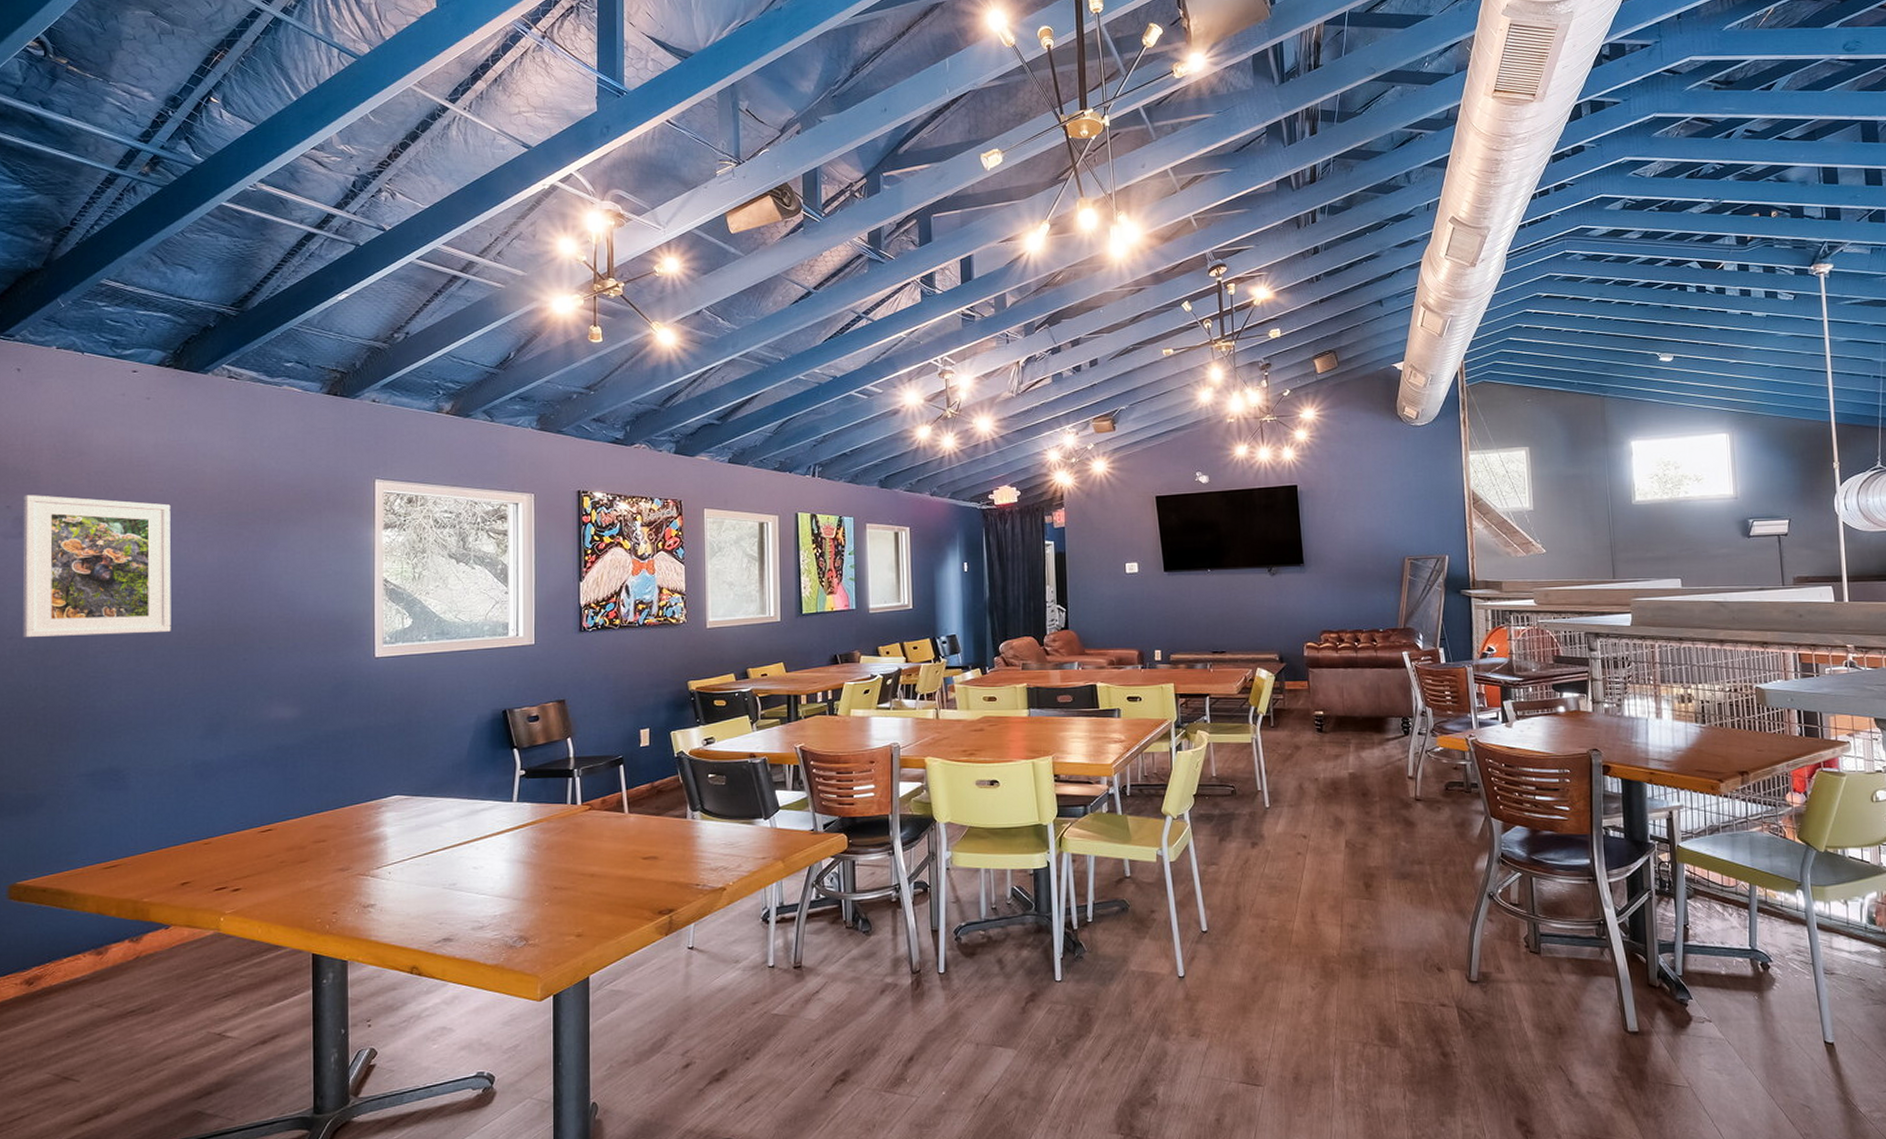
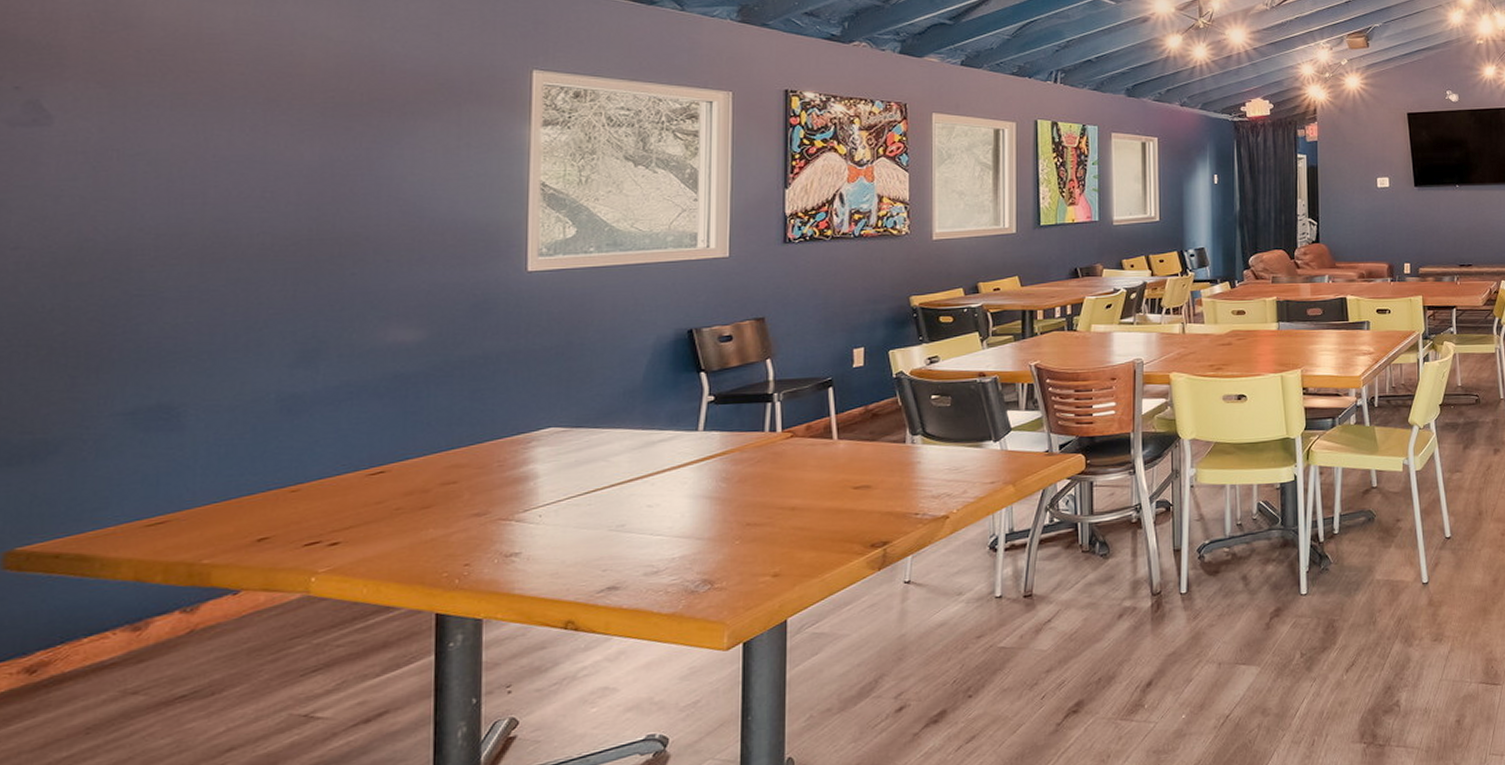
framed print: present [22,495,172,638] -> none [34,74,255,249]

